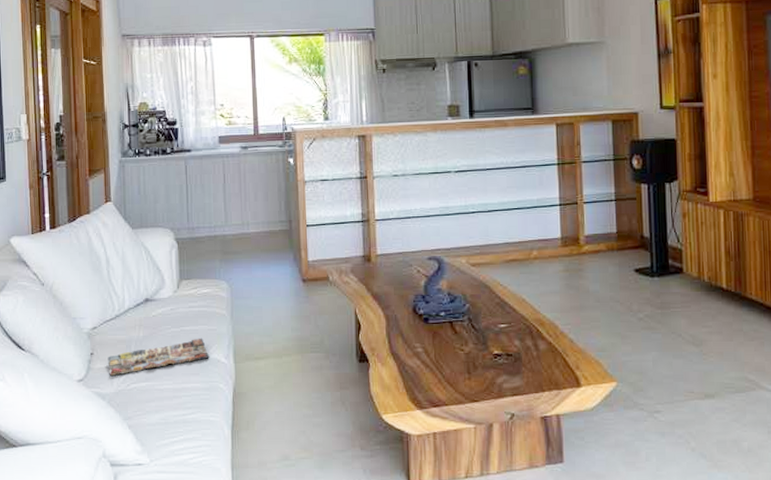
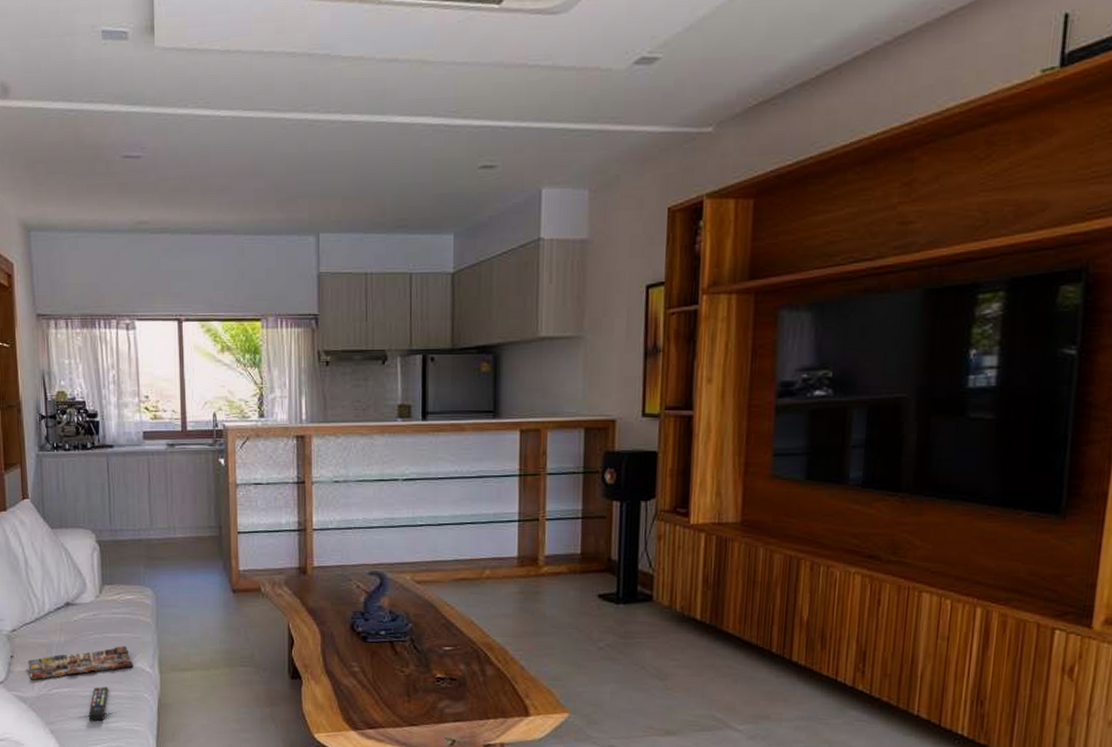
remote control: none [165,379,185,415] -> present [88,686,108,722]

